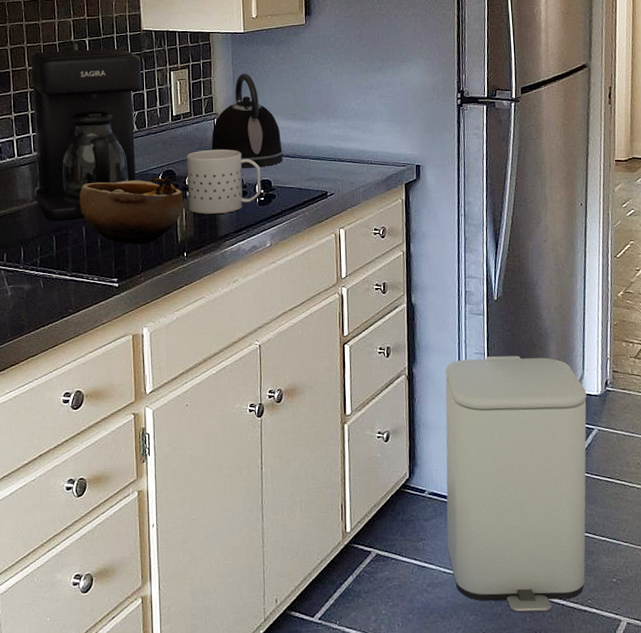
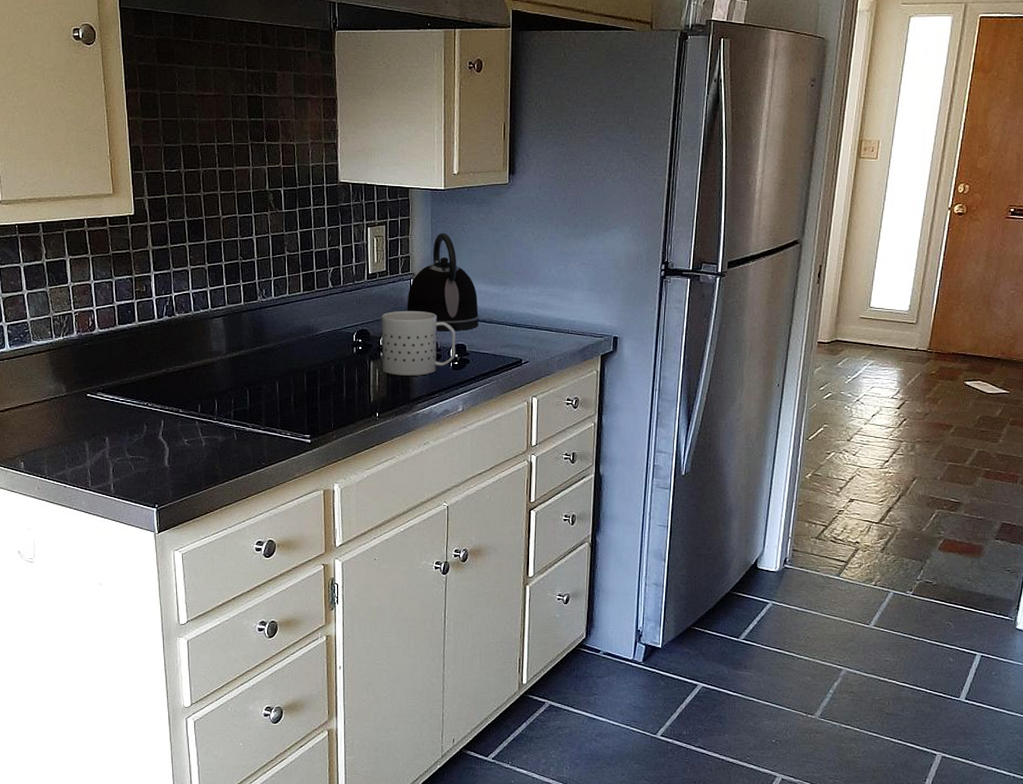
coffee maker: present [31,48,142,221] -> none [225,200,338,375]
bowl: present [80,175,183,245] -> none [273,334,377,403]
pedal bin: present [445,355,587,613] -> none [617,528,765,766]

